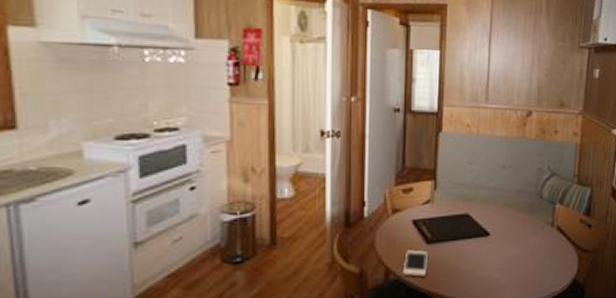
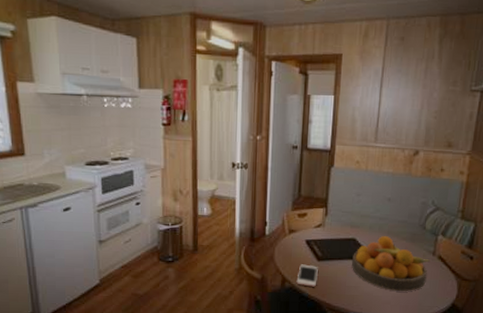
fruit bowl: none [466,207,550,272] -> present [352,235,431,292]

